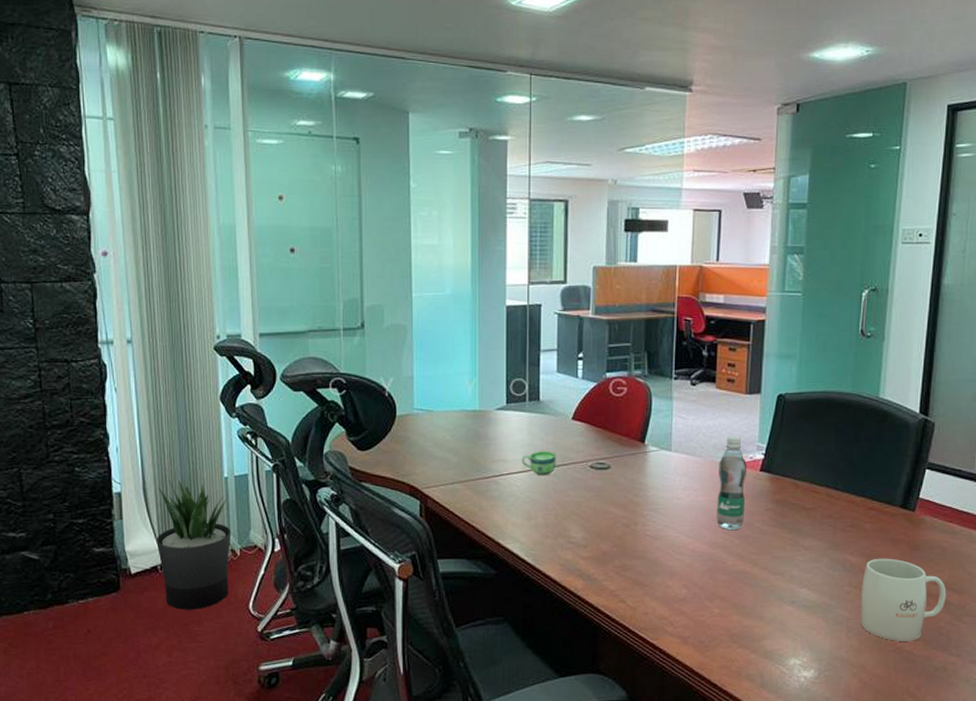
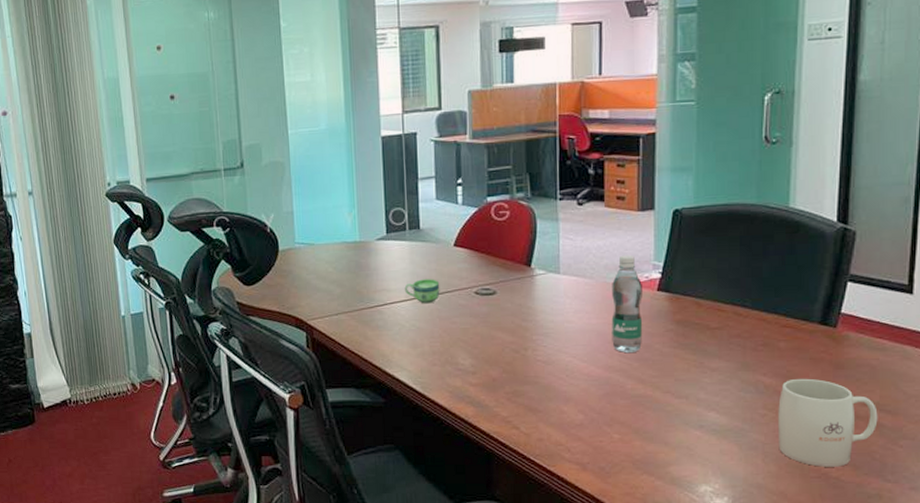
planter: present [156,476,231,610] -> none [64,317,132,440]

